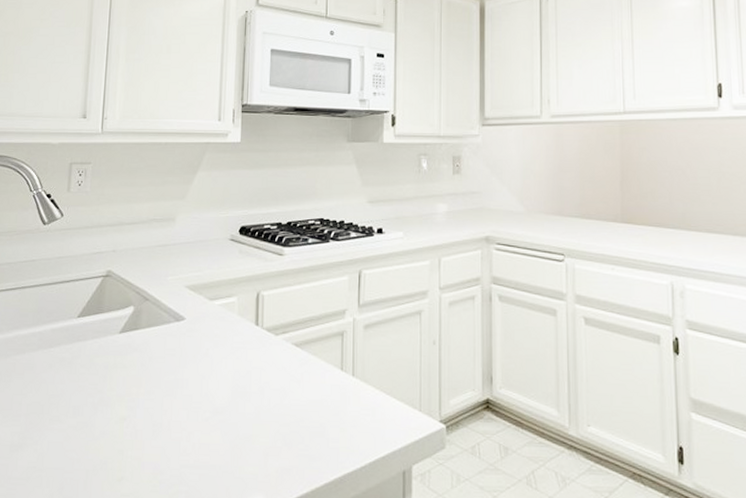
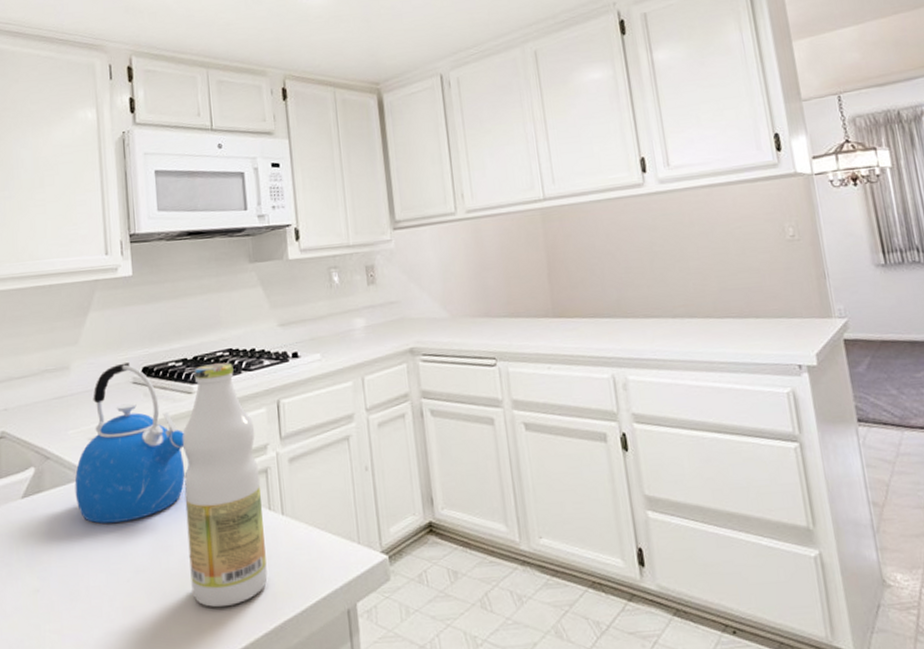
kettle: none [167,221,271,365] -> present [74,362,185,524]
bottle: none [263,230,336,455] -> present [182,362,268,608]

